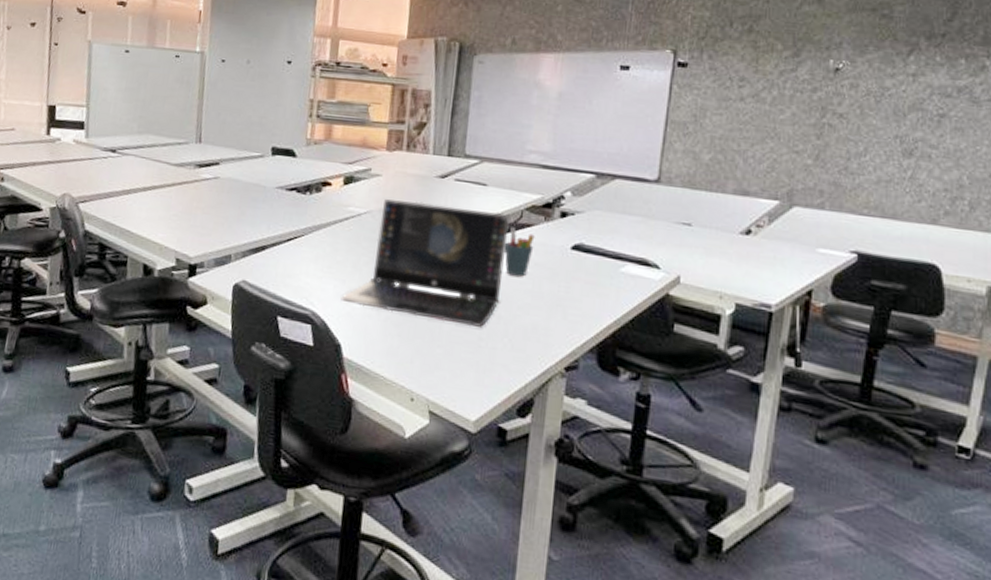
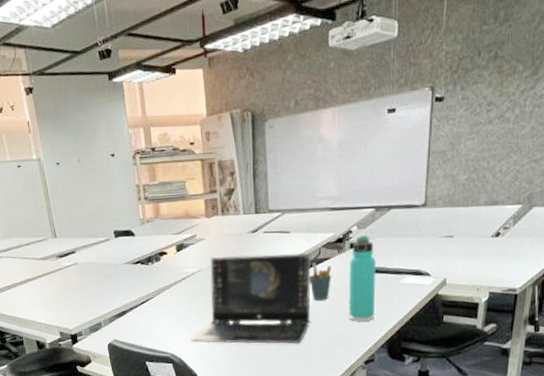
thermos bottle: none [550,204,591,314] -> present [348,236,376,322]

